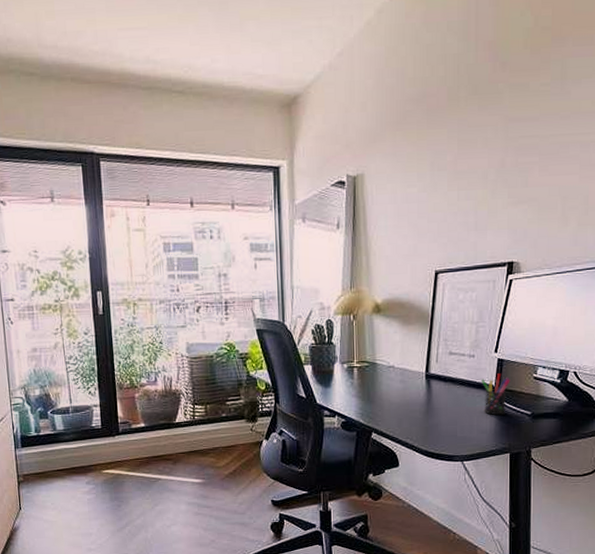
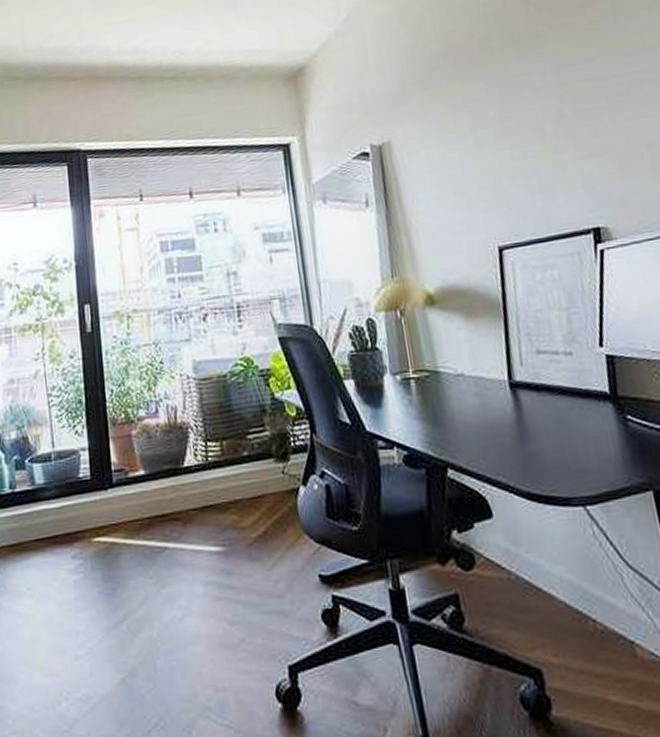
pen holder: present [480,373,510,416] -> none [587,375,633,436]

